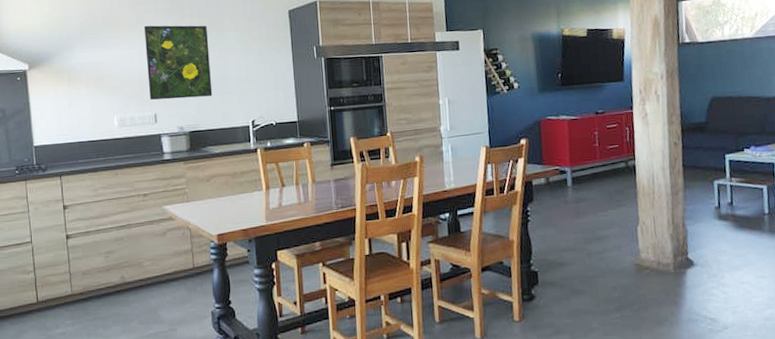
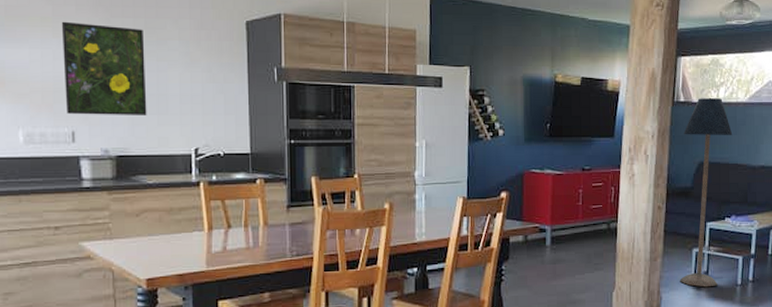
floor lamp: none [692,36,744,218] -> present [679,97,733,288]

